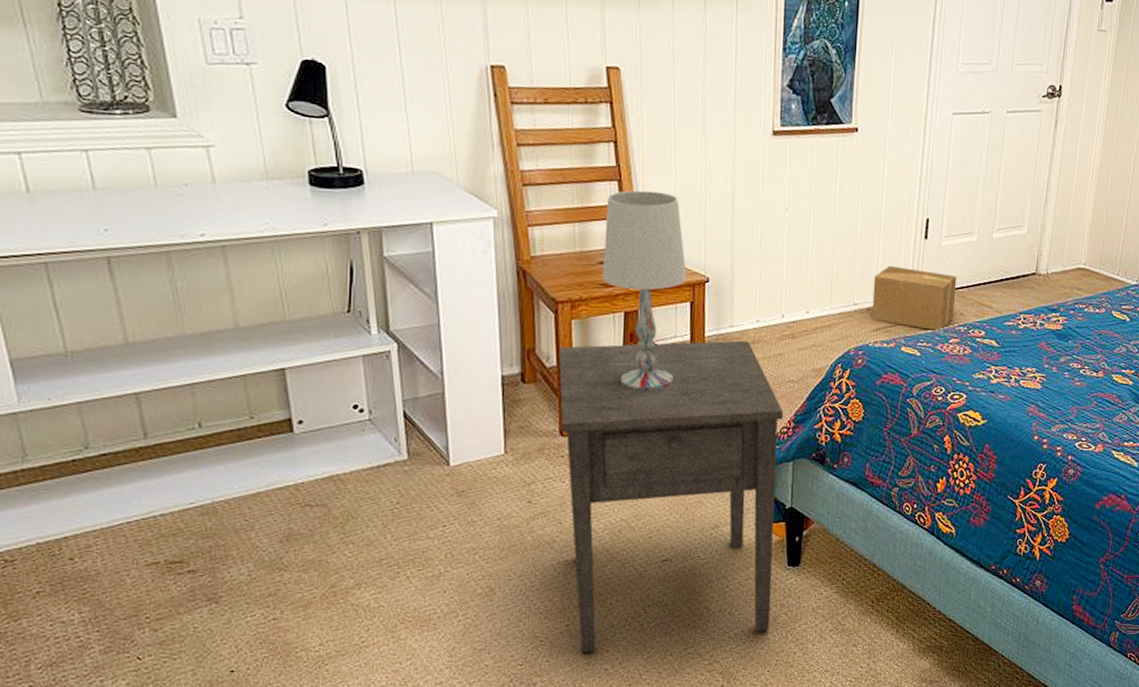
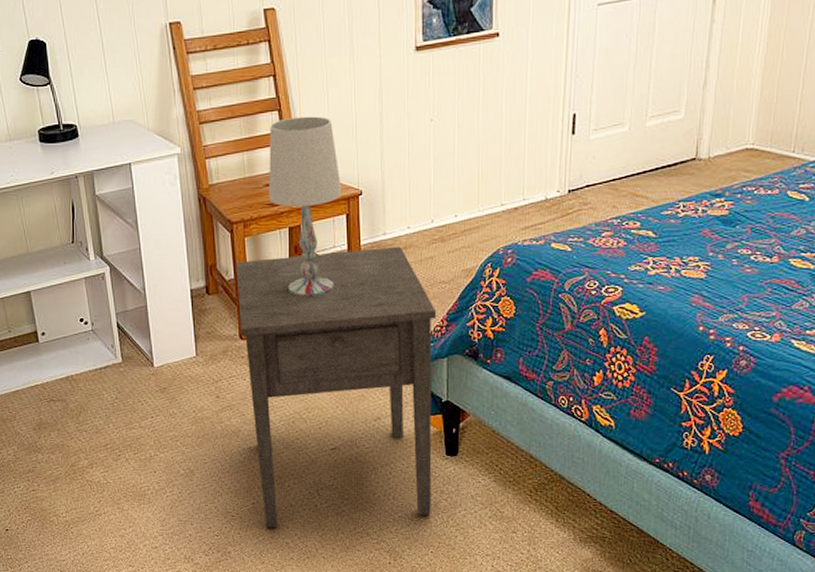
cardboard box: present [871,265,957,331] -> none [519,164,608,225]

